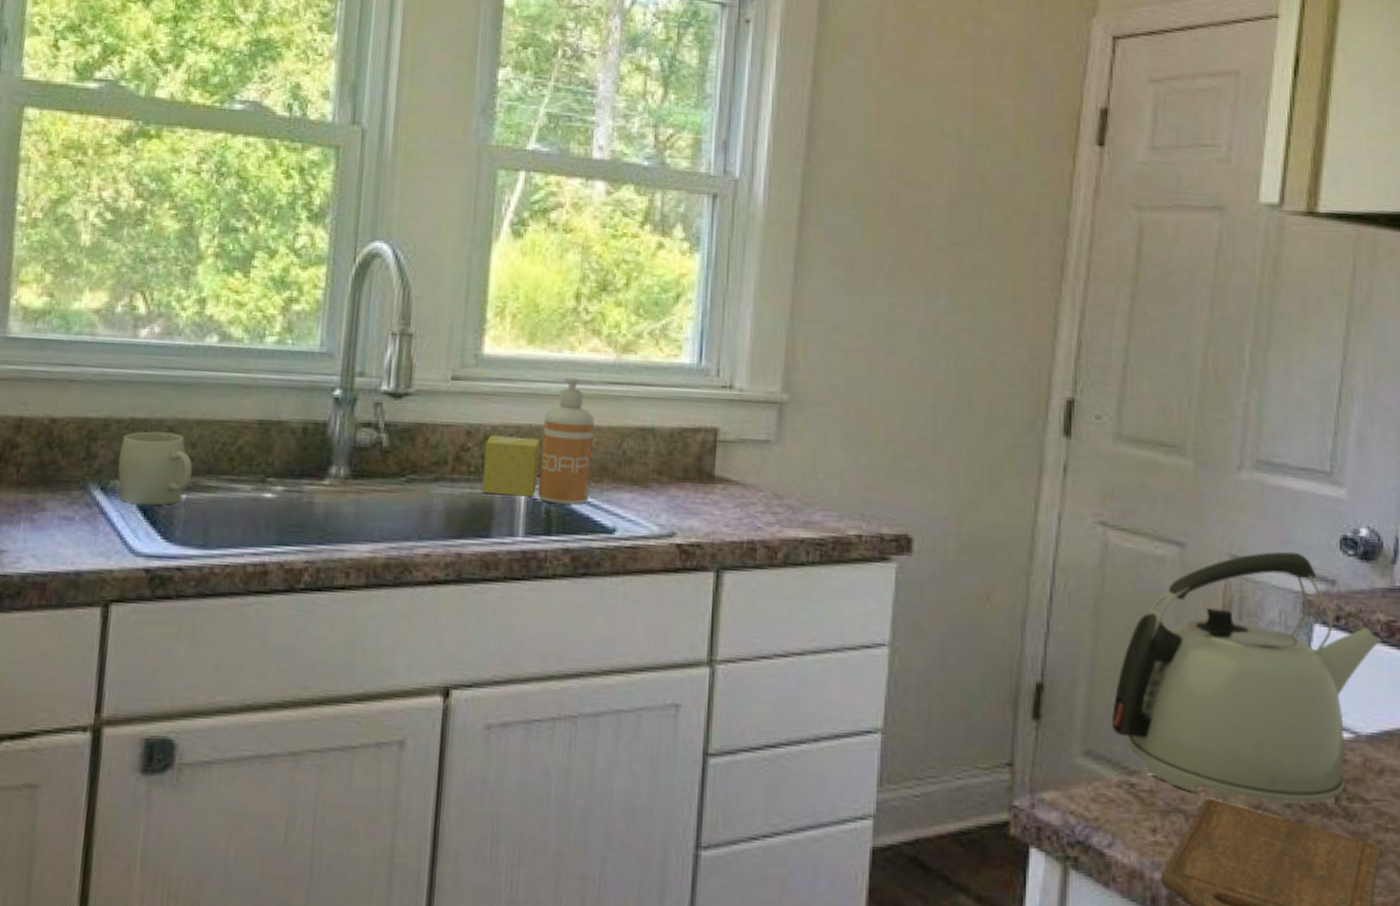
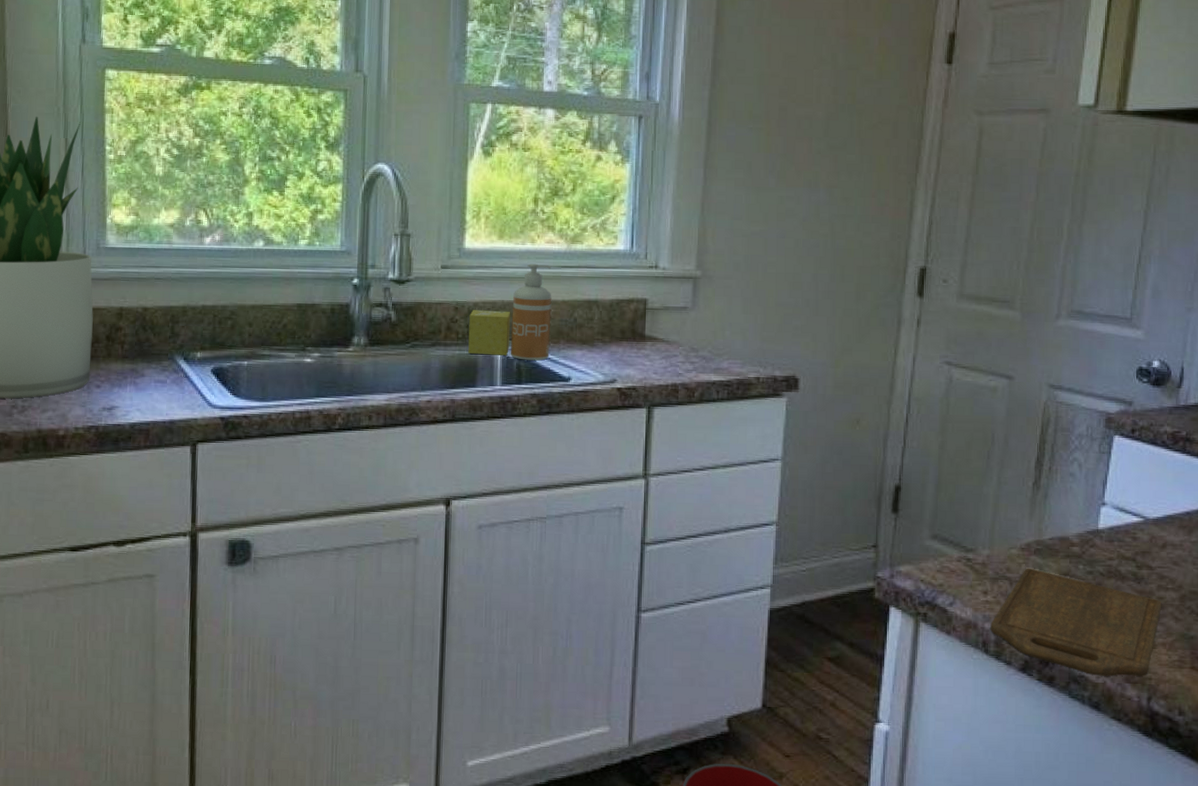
mug: present [117,431,193,506] -> none [195,315,251,371]
kettle: present [1111,551,1384,804] -> none [953,381,1169,571]

